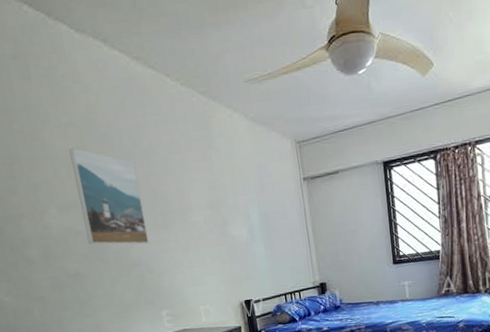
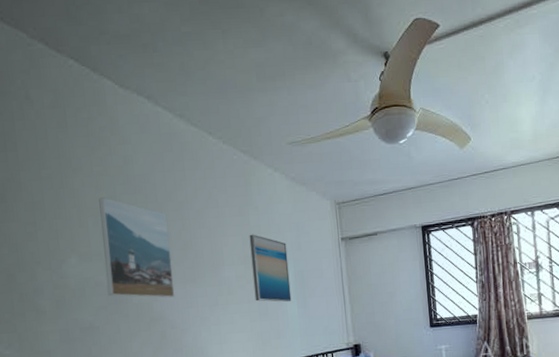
wall art: none [213,178,259,245] -> present [249,234,292,302]

